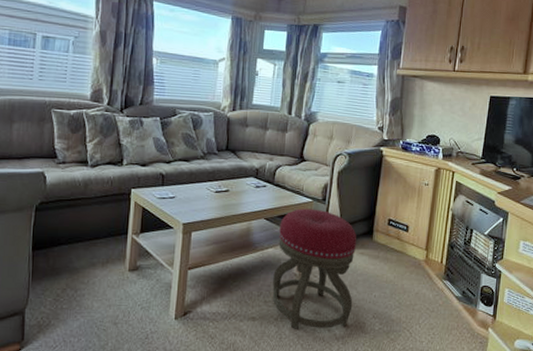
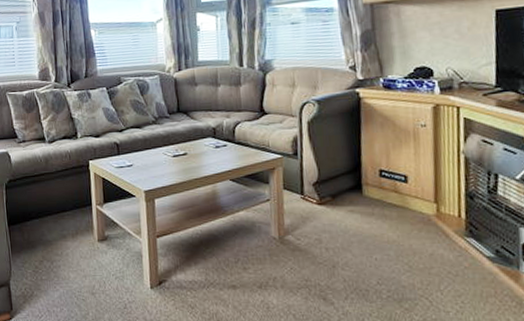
stool: present [272,208,357,329] -> none [248,165,350,298]

